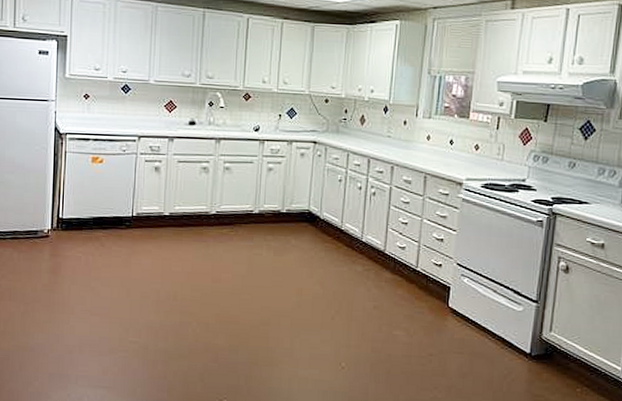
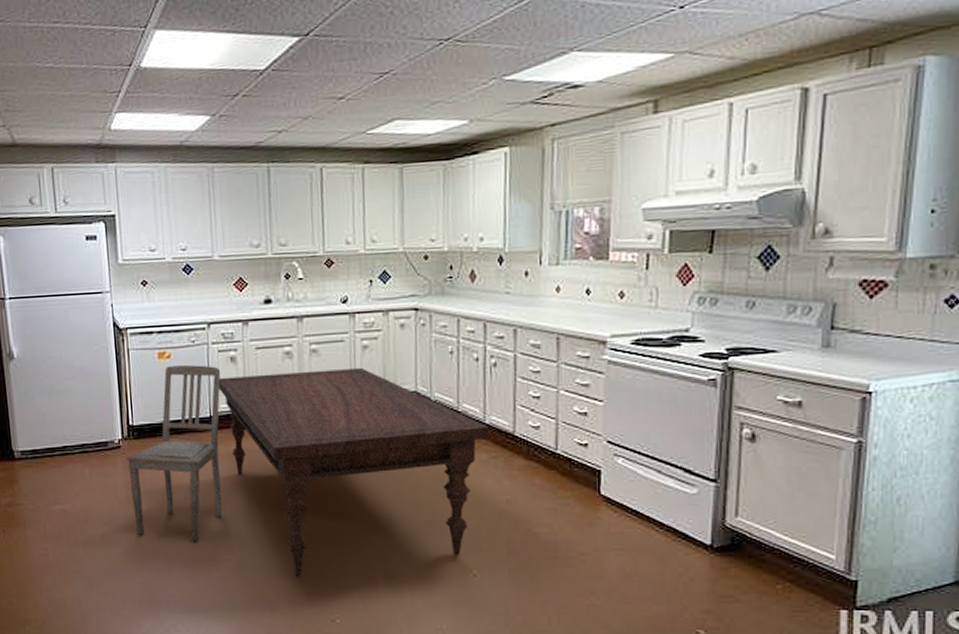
dining chair: none [53,170,146,325] -> present [127,365,222,542]
dining table: none [141,183,365,361] -> present [218,367,489,577]

